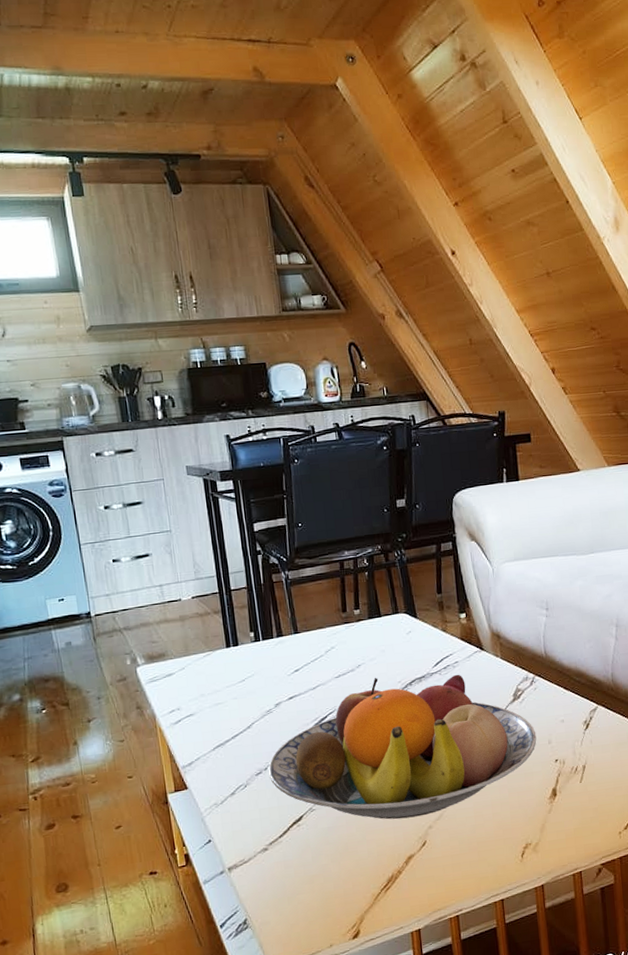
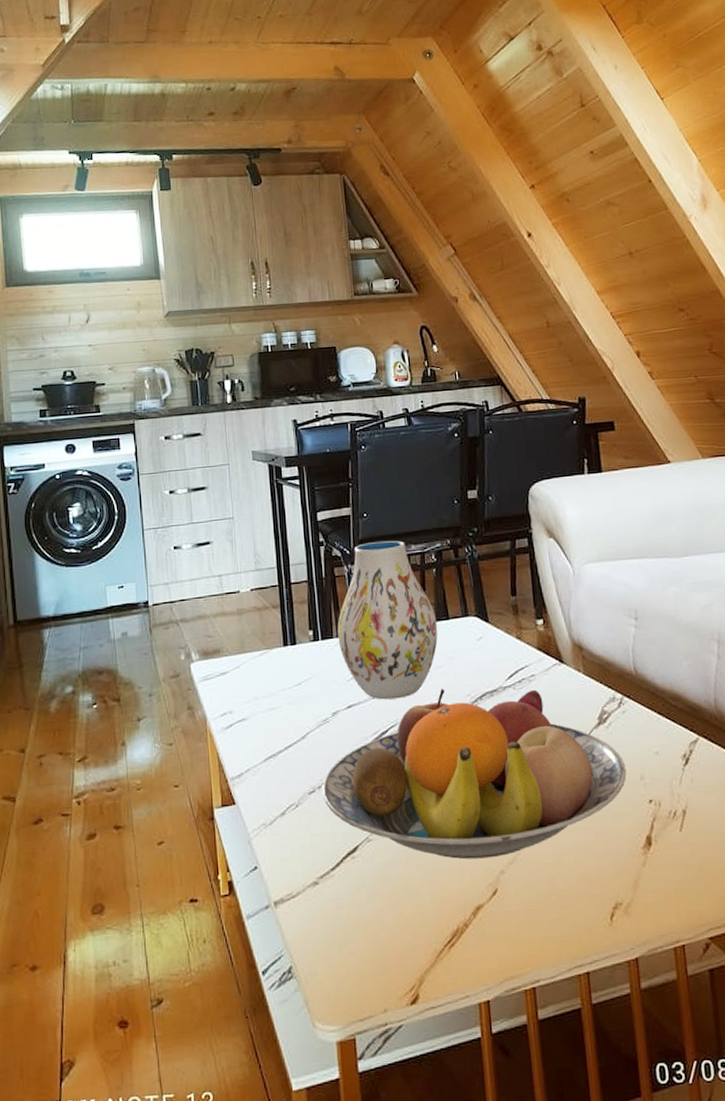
vase: none [277,547,371,691] -> present [337,540,438,700]

